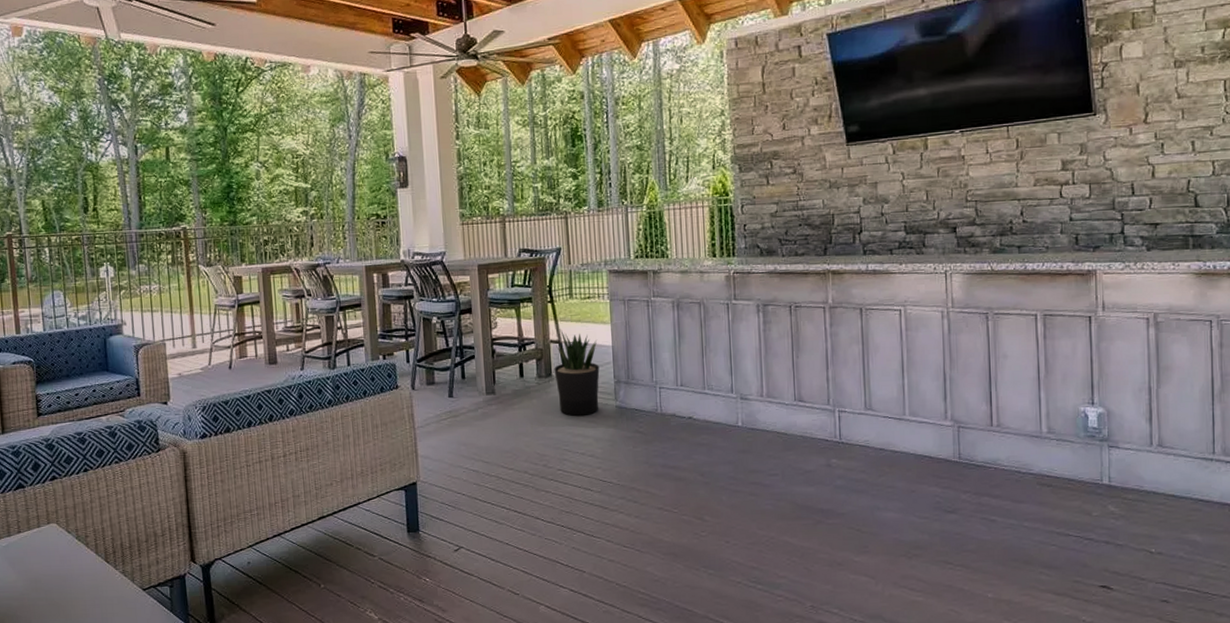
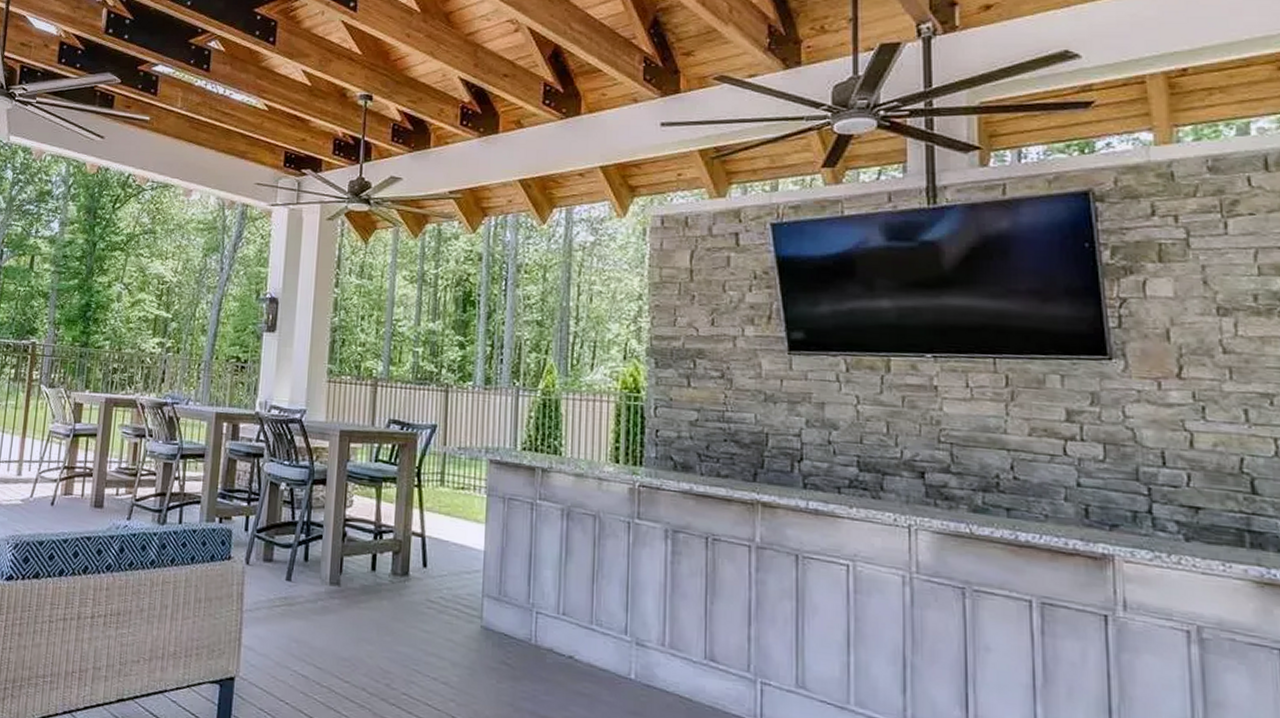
planter: present [554,329,600,416] -> none [412,520,467,632]

